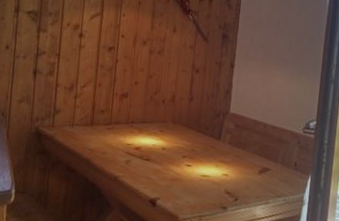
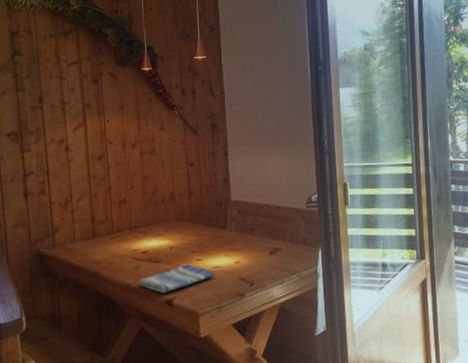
dish towel: none [127,167,202,192] -> present [139,264,215,294]

